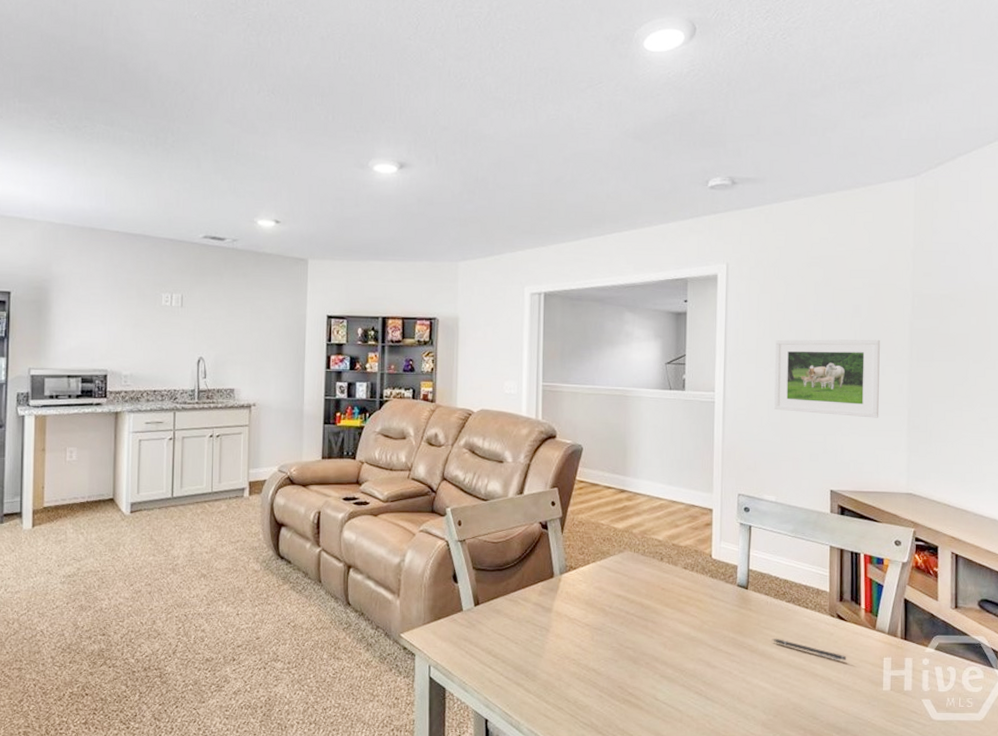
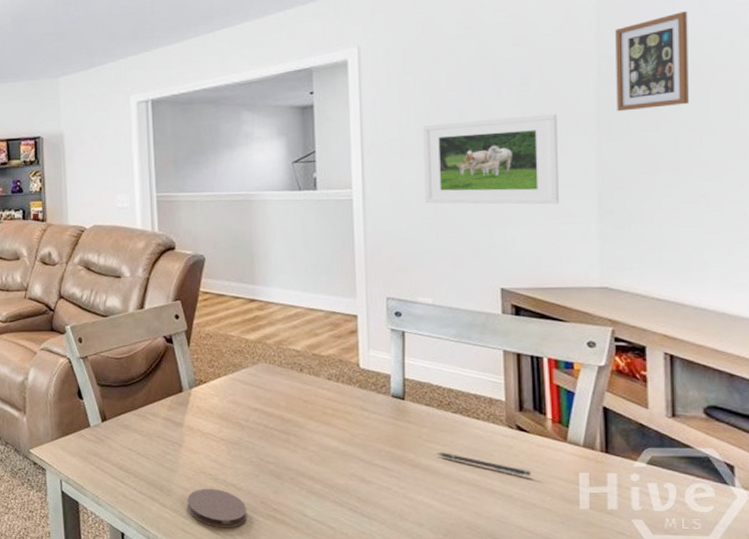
coaster: none [550,673,605,713] -> present [187,488,247,528]
picture frame: none [925,264,978,343] -> present [615,11,689,112]

